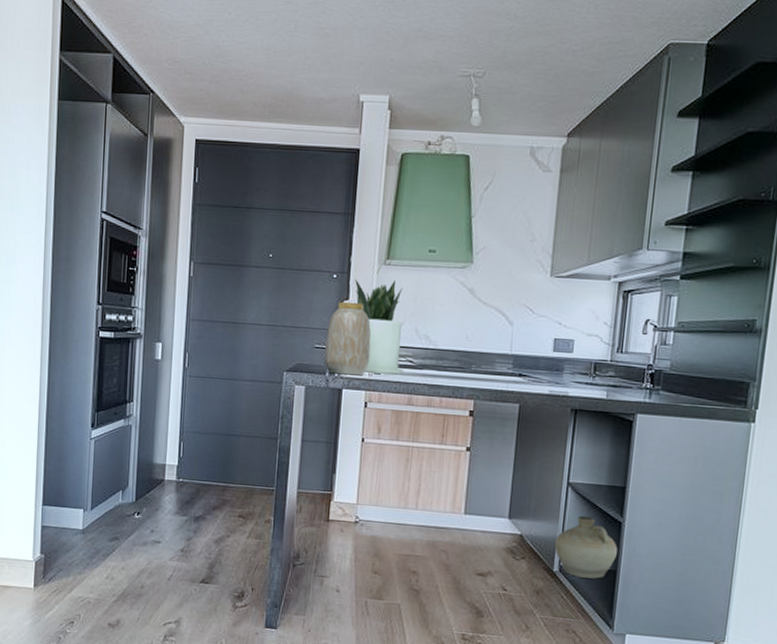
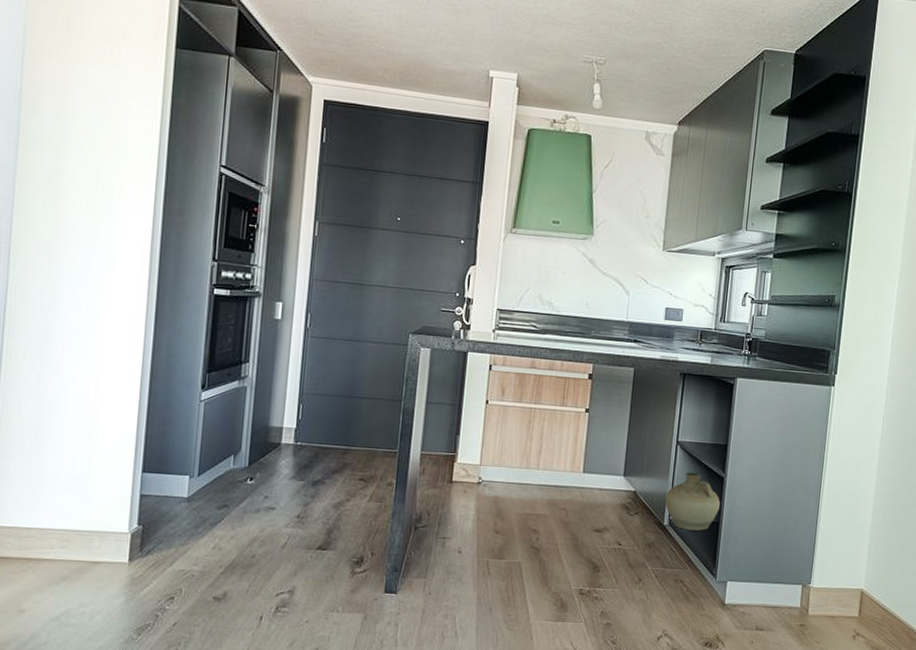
vase: present [324,301,372,376] -> none [450,267,498,339]
planter: present [355,279,404,376] -> none [482,245,528,340]

